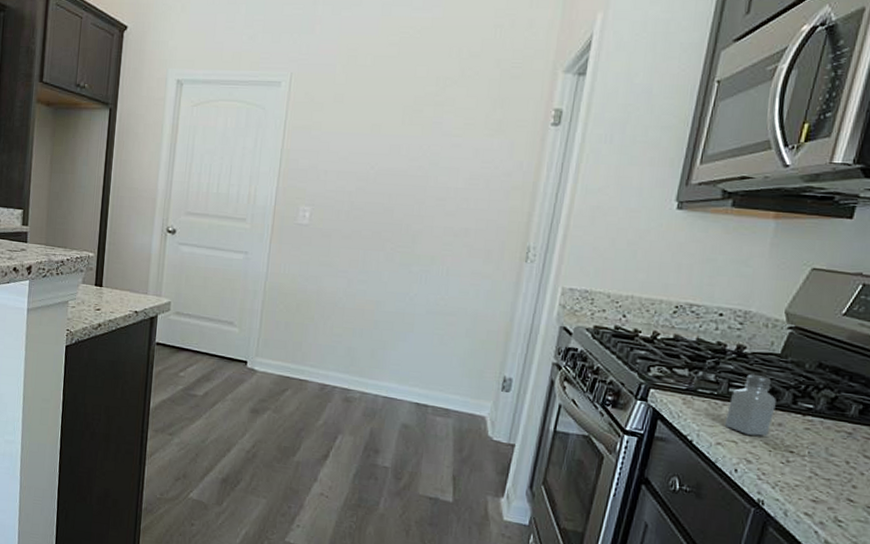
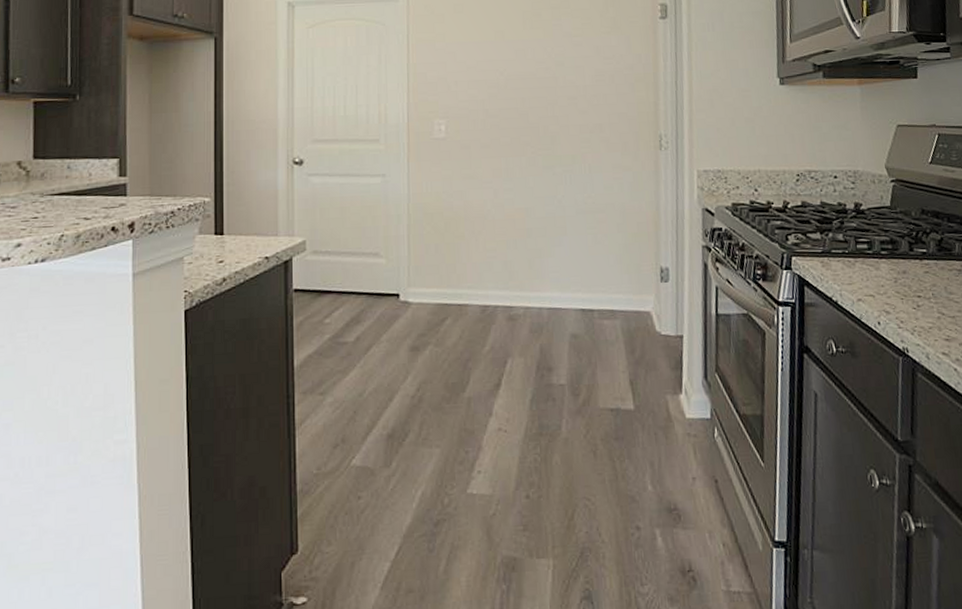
saltshaker: present [724,373,776,437] -> none [859,228,898,287]

